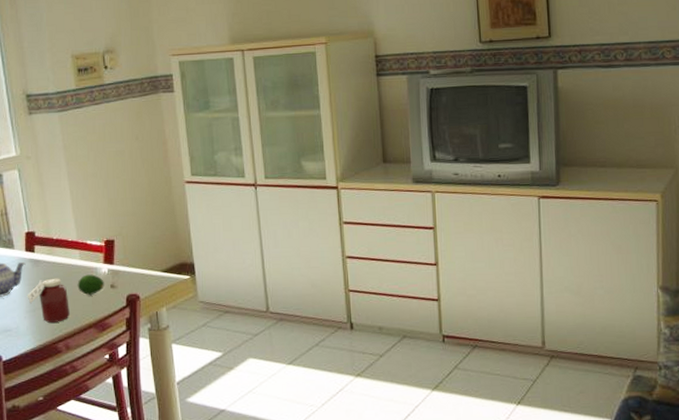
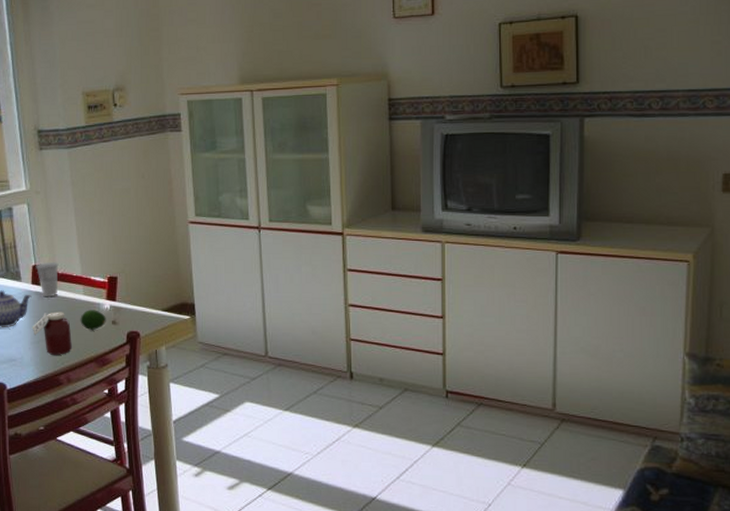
cup: none [28,227,53,264] -> present [35,261,59,297]

